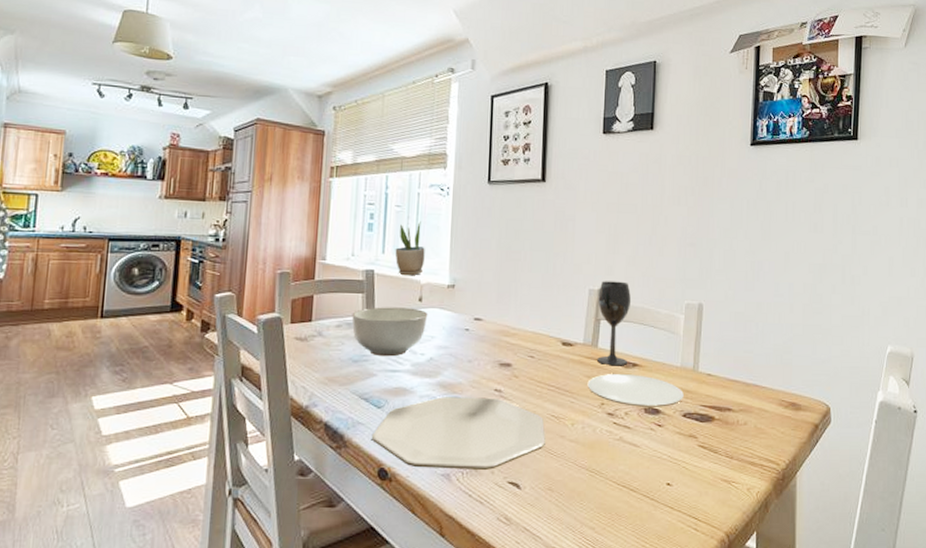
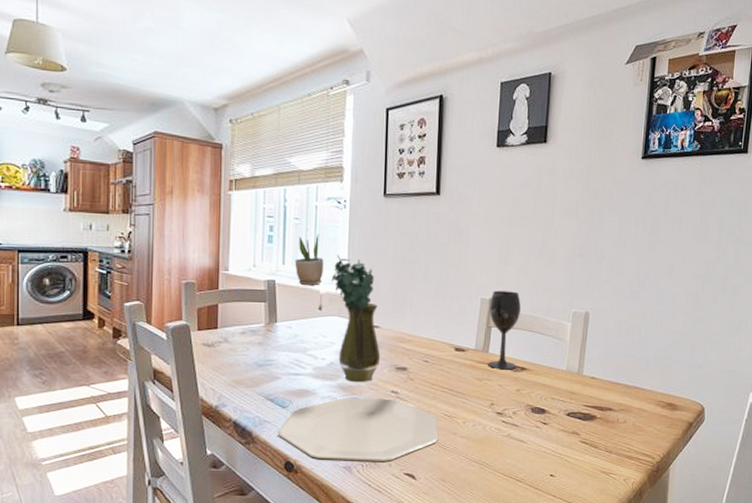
bowl: present [352,307,428,357] -> none [255,315,328,361]
vase: none [432,243,484,381] -> present [331,255,381,383]
plate: present [587,374,684,407] -> none [478,377,568,407]

